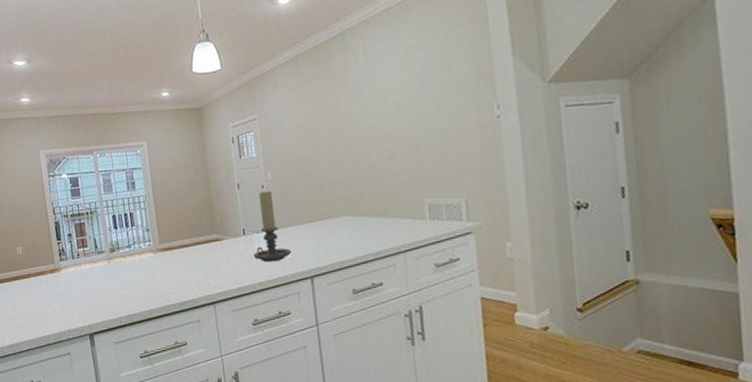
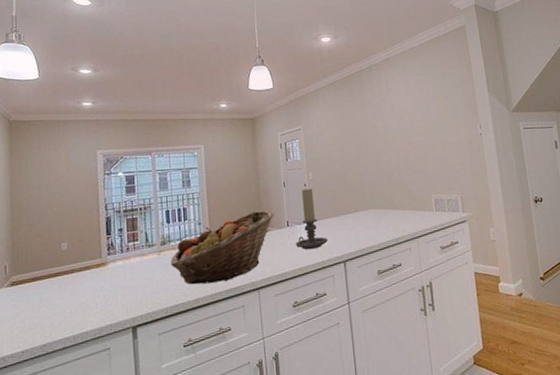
fruit basket: none [121,216,229,295] -> present [170,210,275,285]

